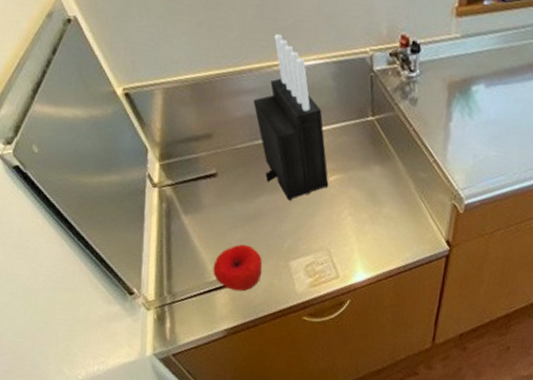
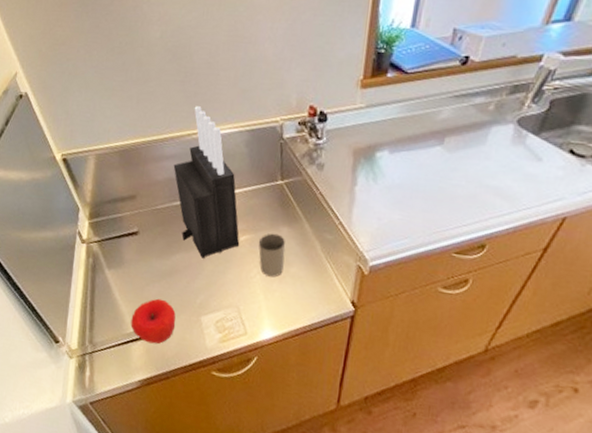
bottle: none [348,172,378,219] -> present [258,233,286,278]

